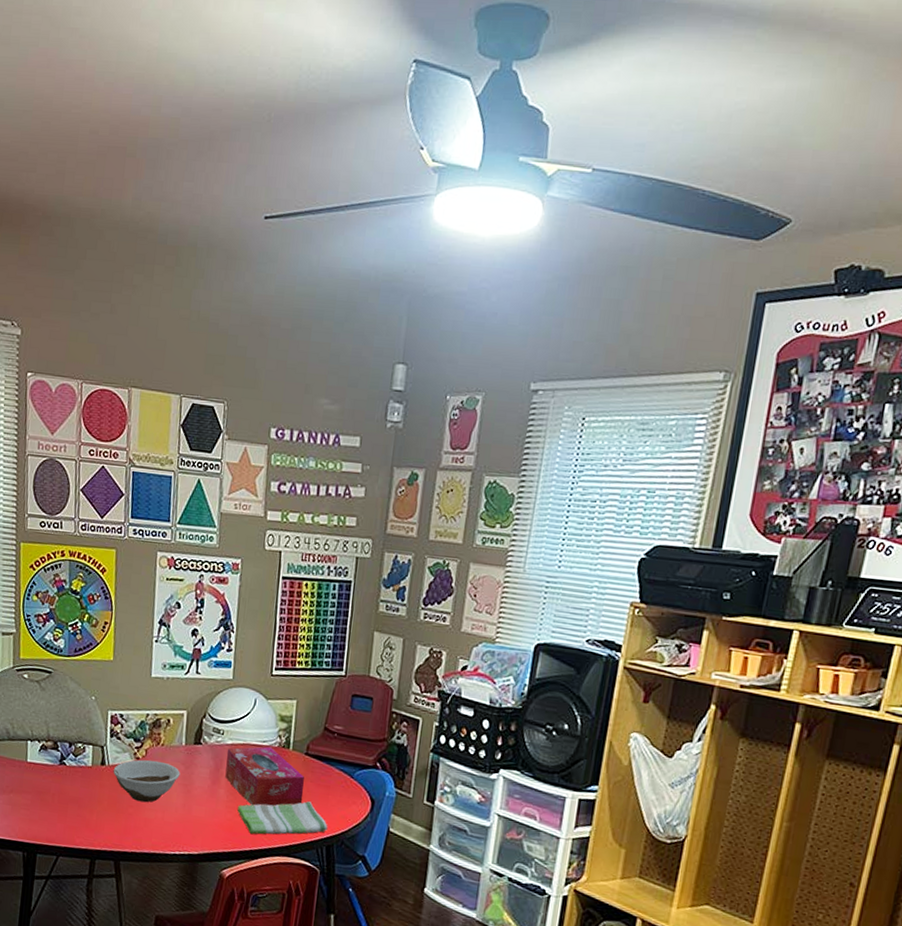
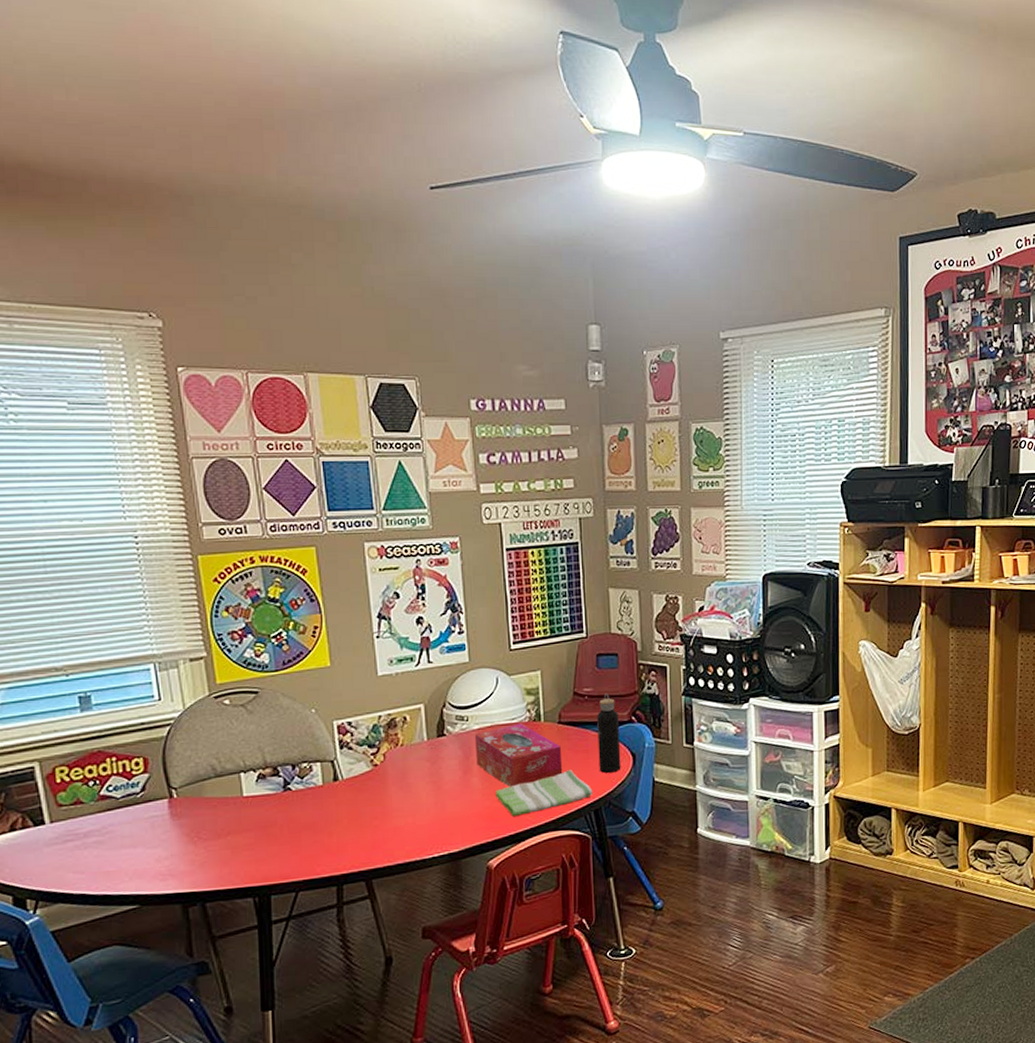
bowl: present [113,759,181,803] -> none [349,763,427,811]
water bottle: none [337,734,364,814] -> present [597,693,621,774]

